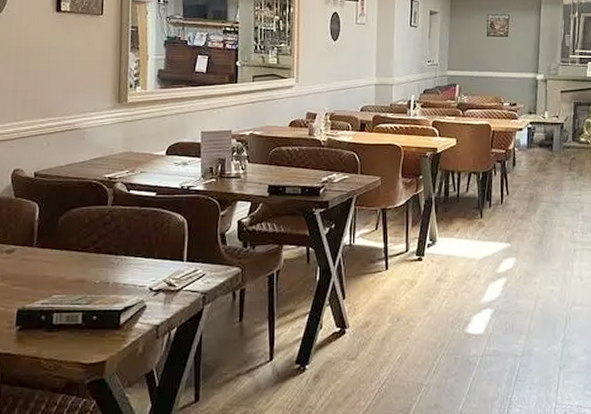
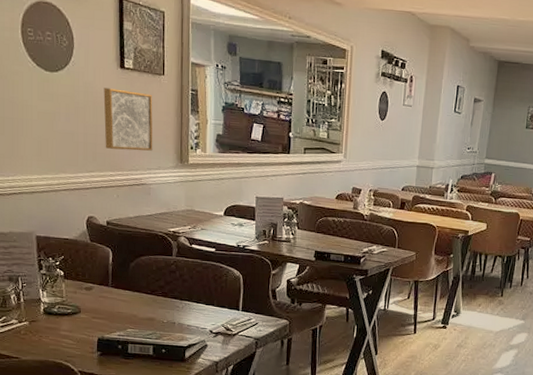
wall art: none [36,32,90,94] -> present [103,88,153,151]

